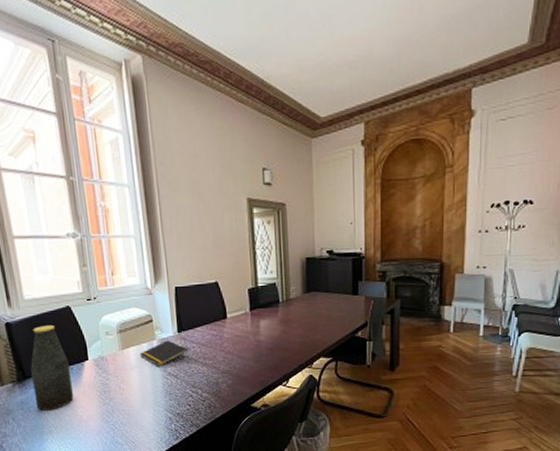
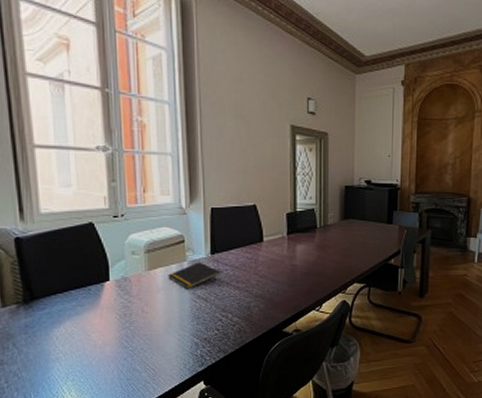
bottle: present [30,324,74,411] -> none [40,241,90,335]

